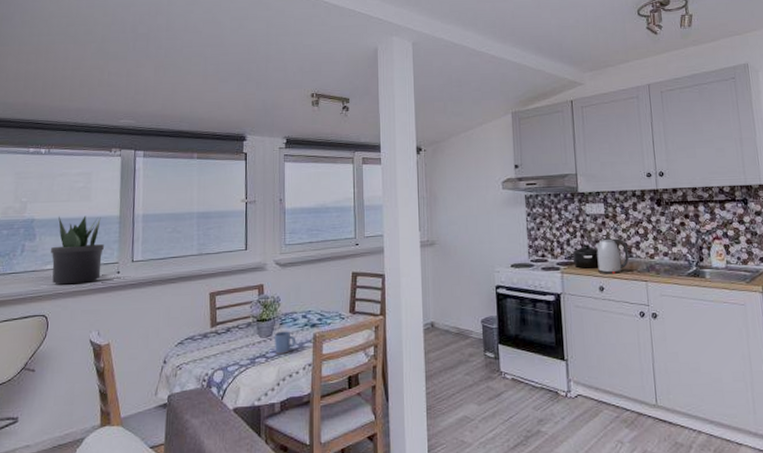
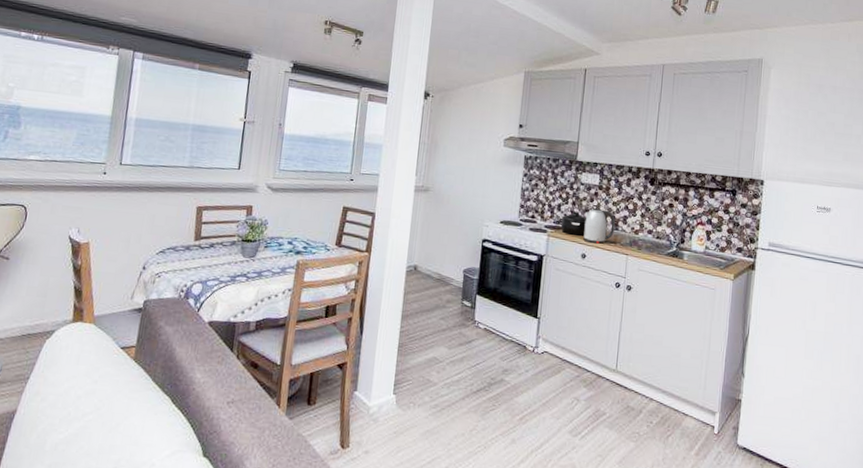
planter: present [51,215,104,285] -> none [34,107,92,180]
mug: present [274,331,296,354] -> none [256,253,279,276]

